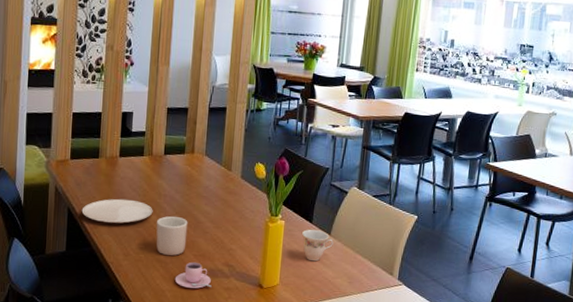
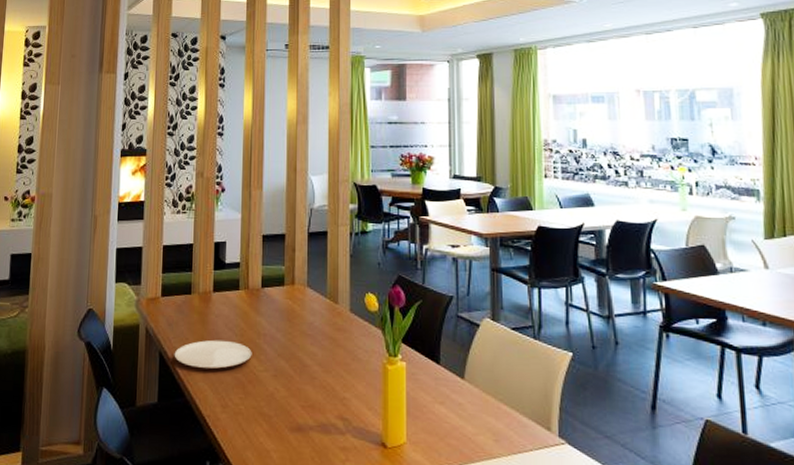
mug: present [156,216,188,256] -> none [256,358,292,408]
teacup: present [174,262,212,289] -> none [280,414,325,448]
teacup: present [301,229,334,262] -> none [427,371,469,413]

